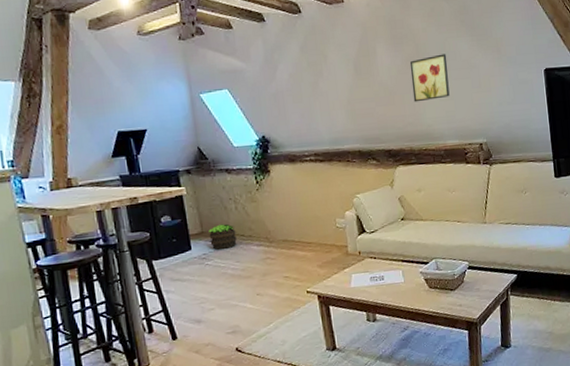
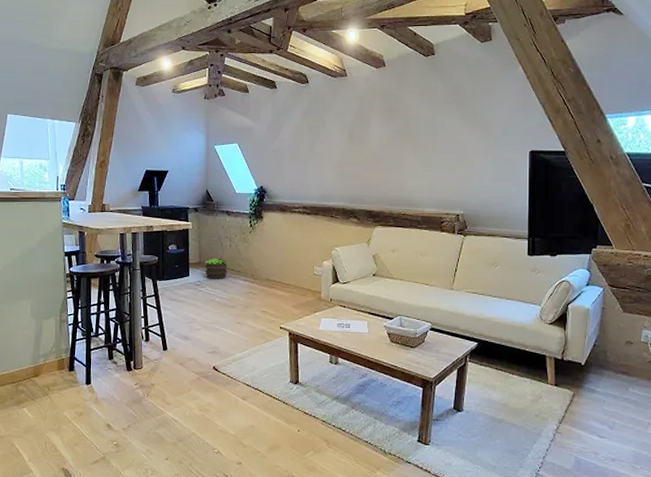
wall art: present [409,54,450,102] -> none [399,129,435,170]

